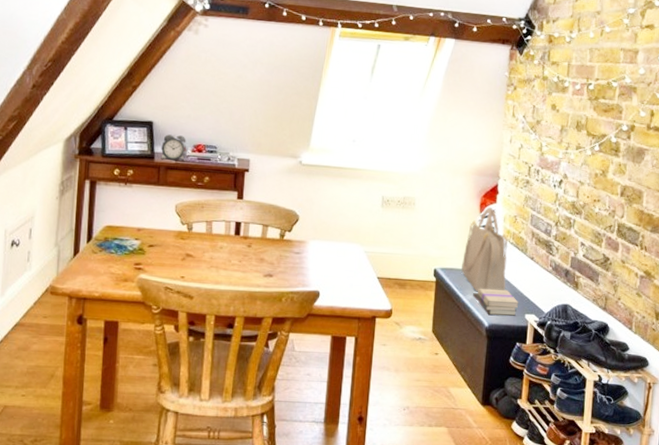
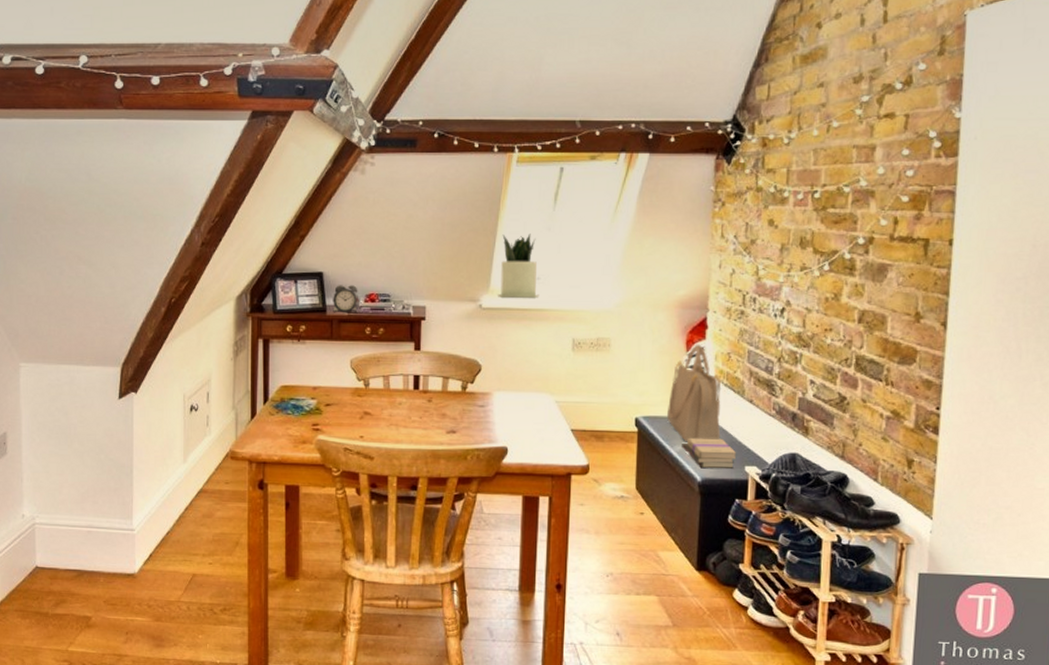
planter: none [317,99,354,159] -> present [498,233,540,299]

